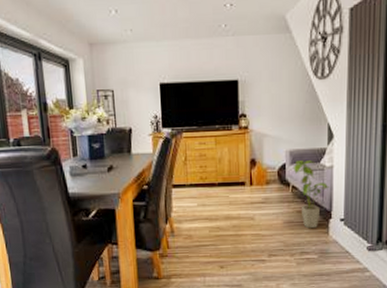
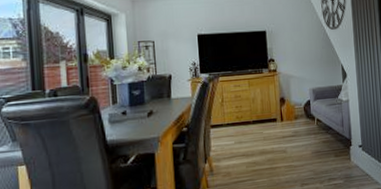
house plant: present [294,160,329,229] -> none [317,96,347,157]

